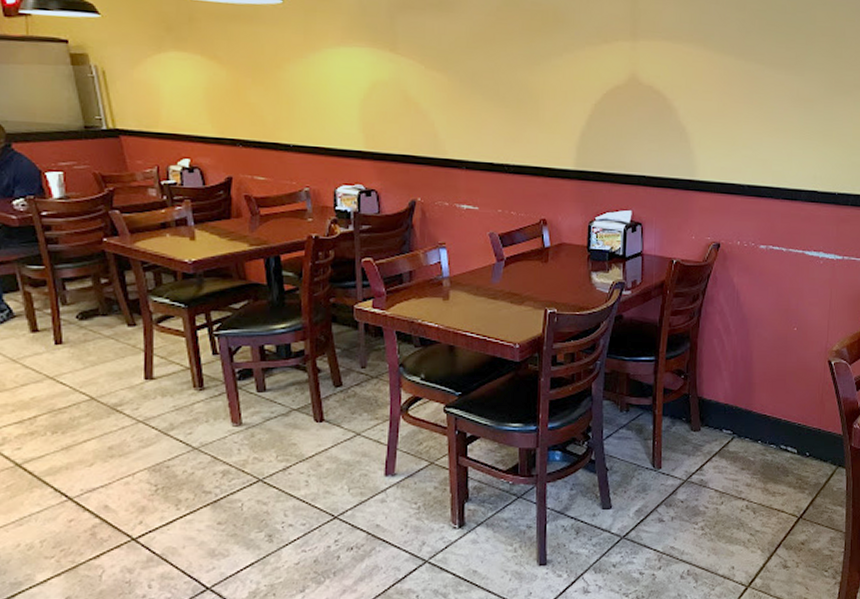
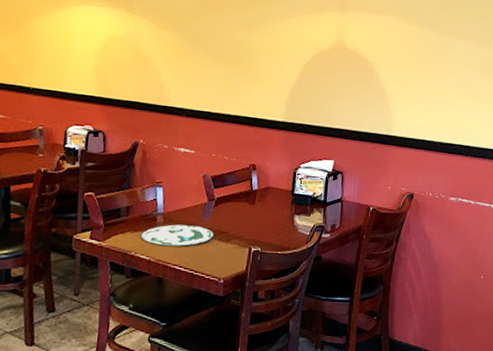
plate: none [426,288,506,311] -> present [140,224,215,246]

